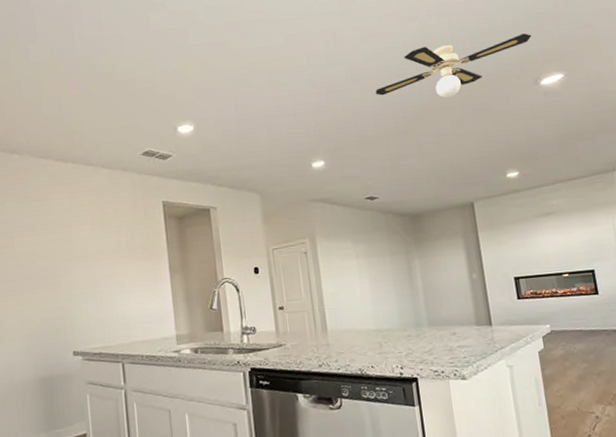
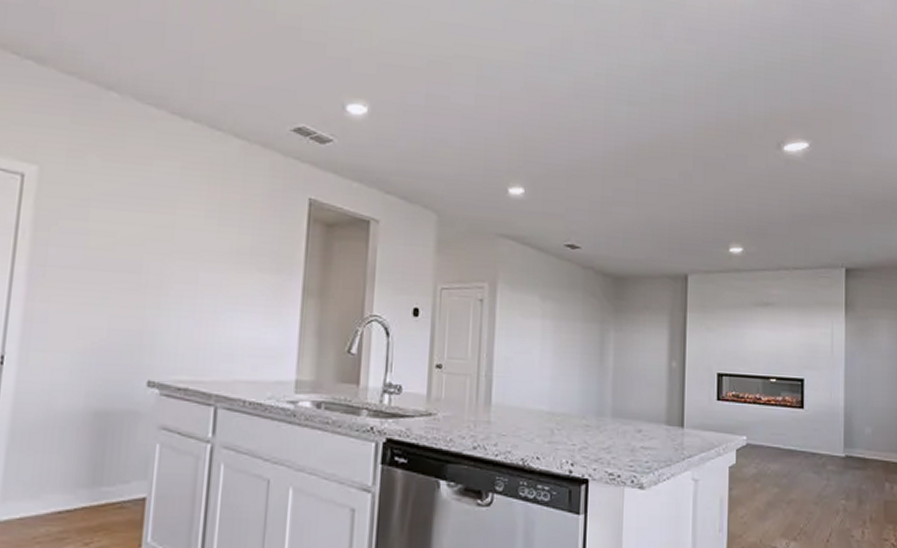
ceiling fan: present [375,33,532,98] -> none [600,74,783,142]

